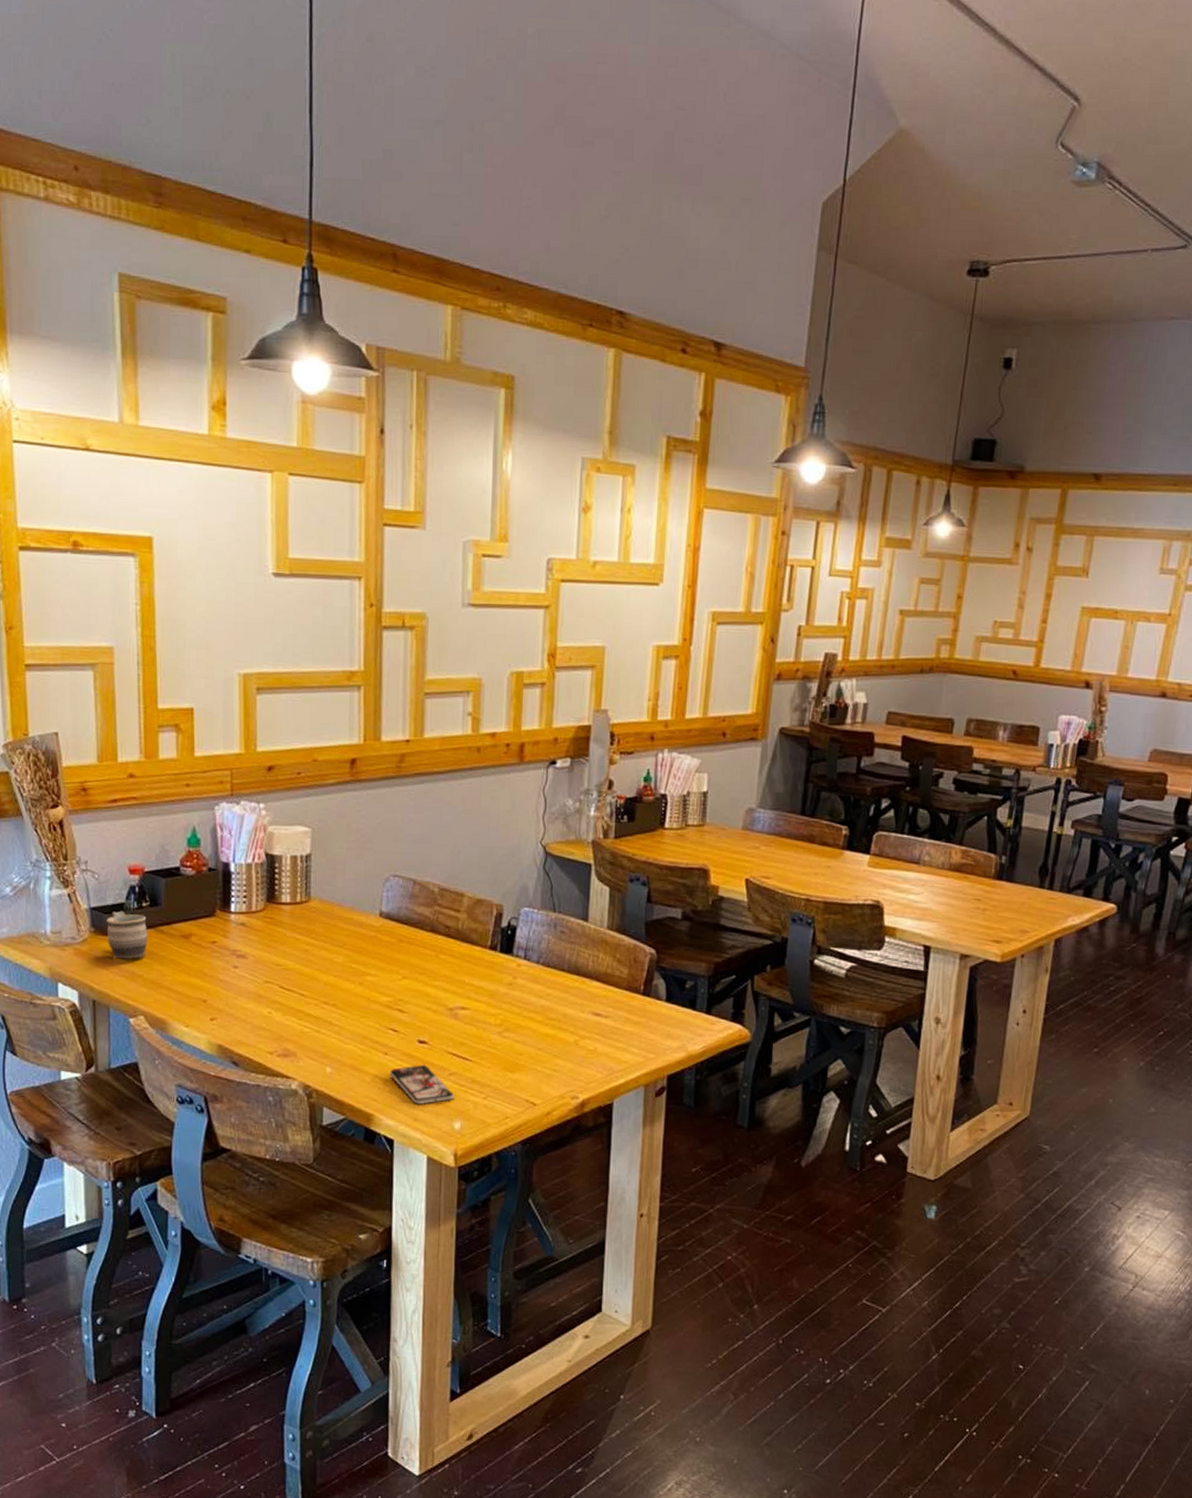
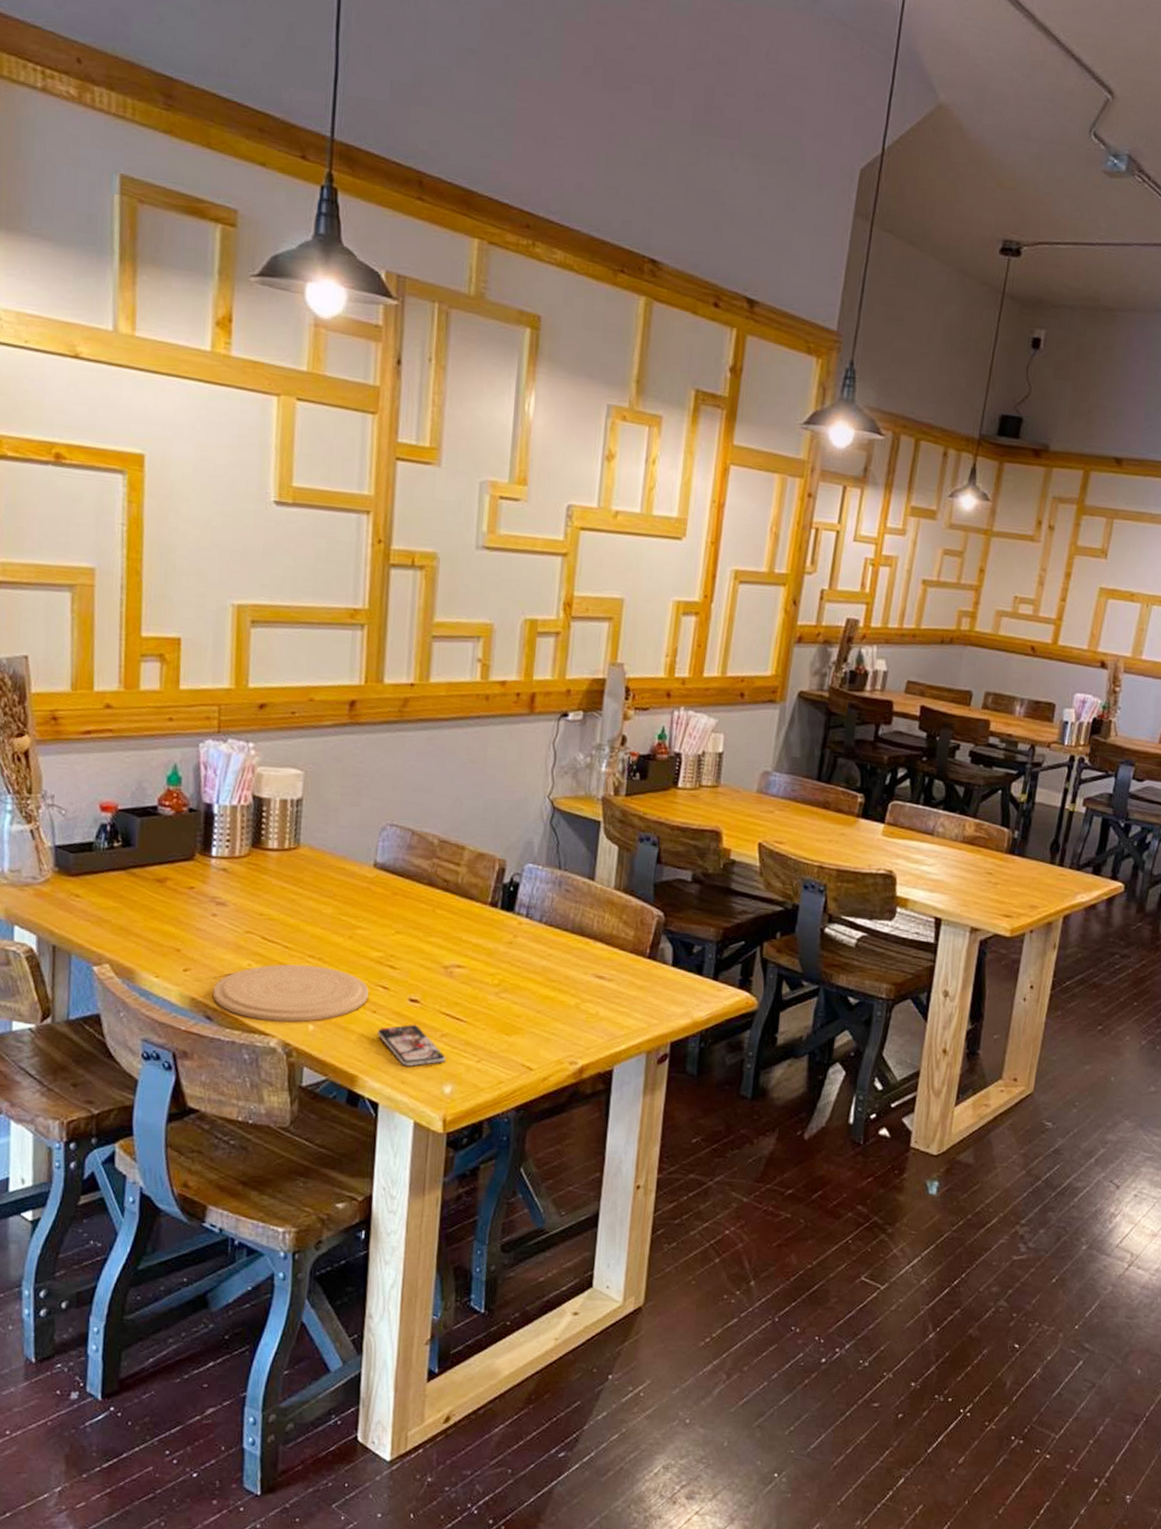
mug: present [106,910,148,960] -> none [72,850,118,904]
plate: none [237,1011,380,1066] -> present [212,964,369,1022]

